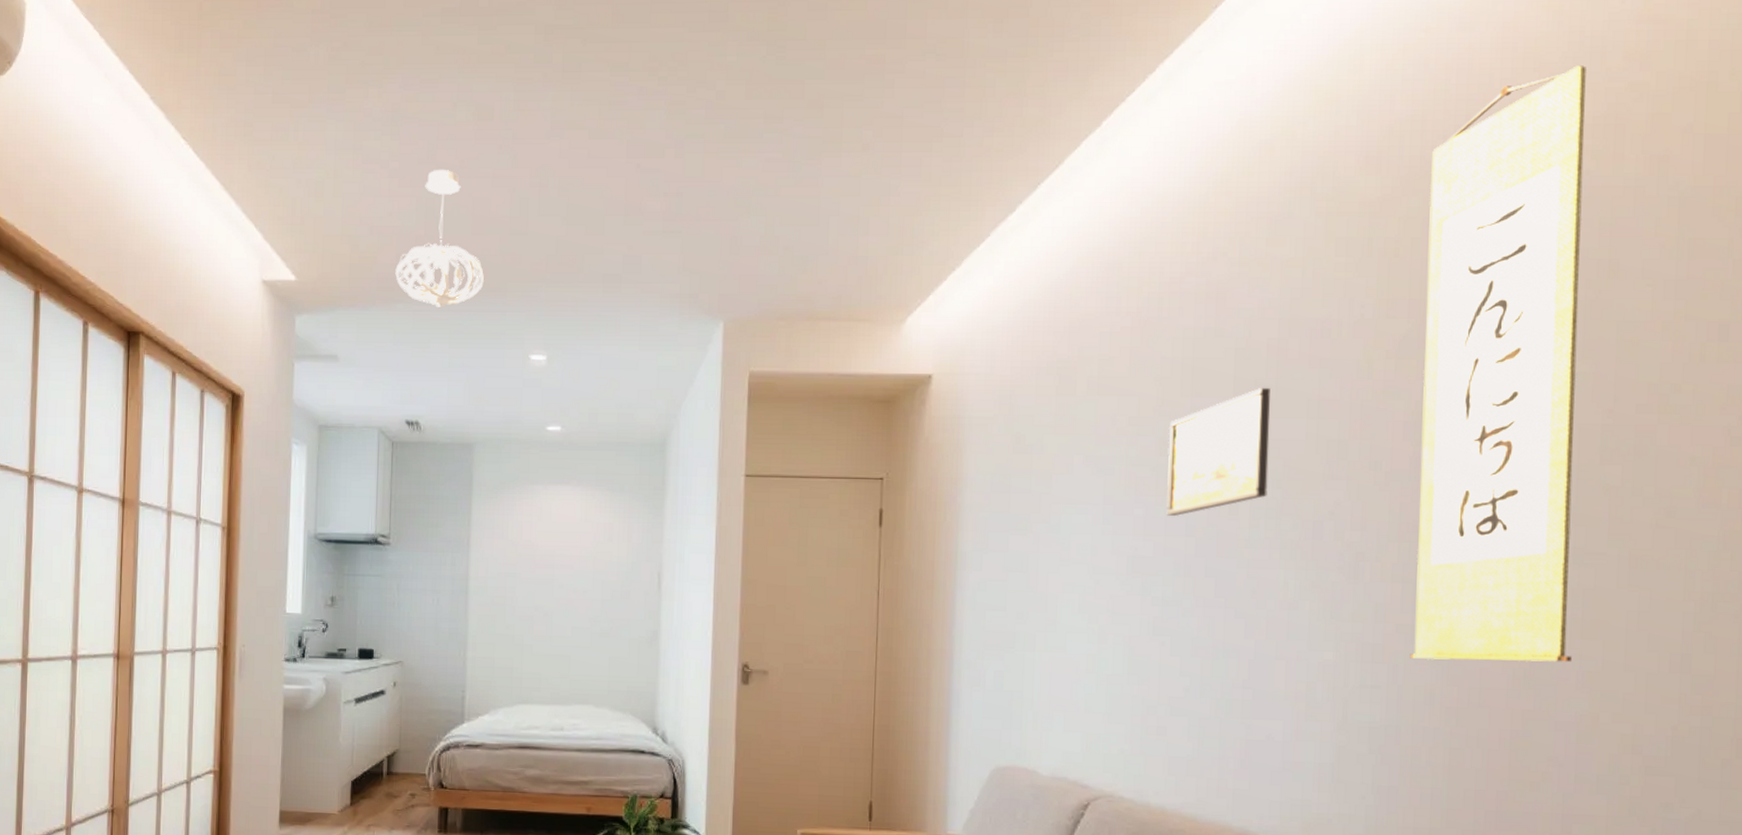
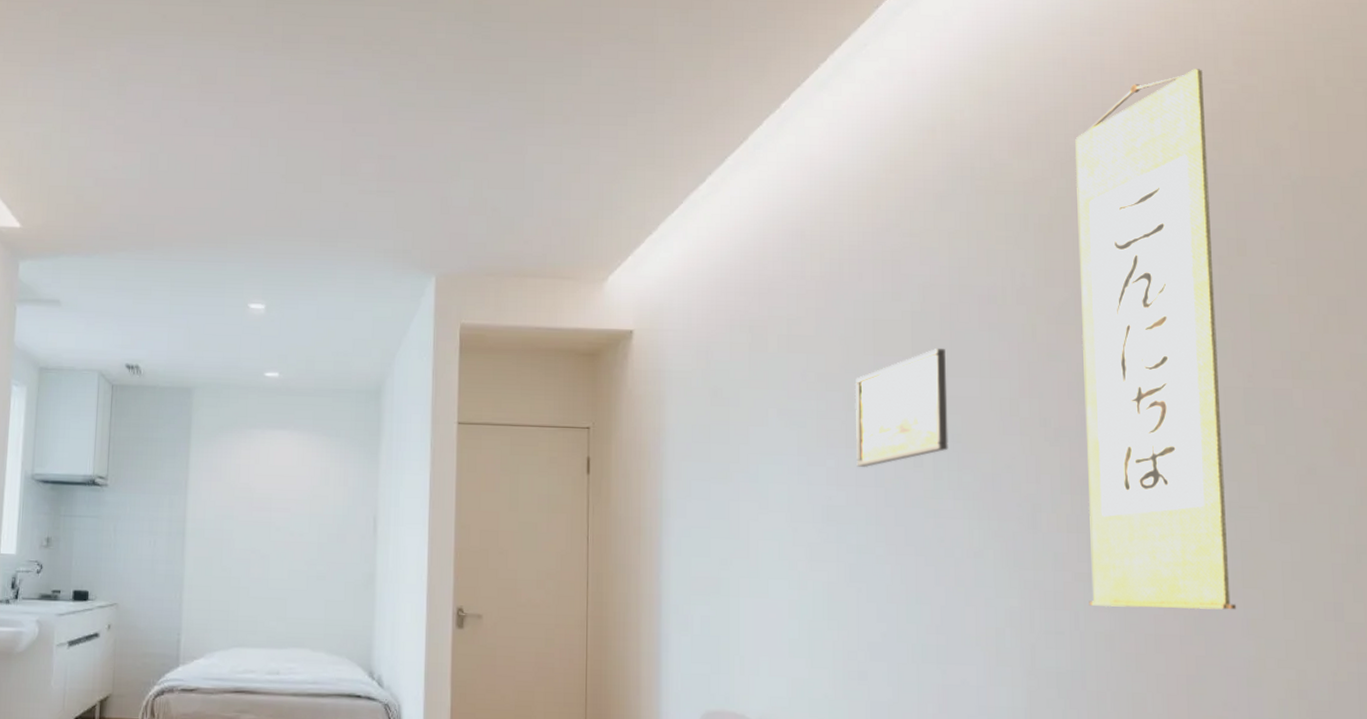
pendant light: present [395,169,484,308] -> none [119,127,205,258]

